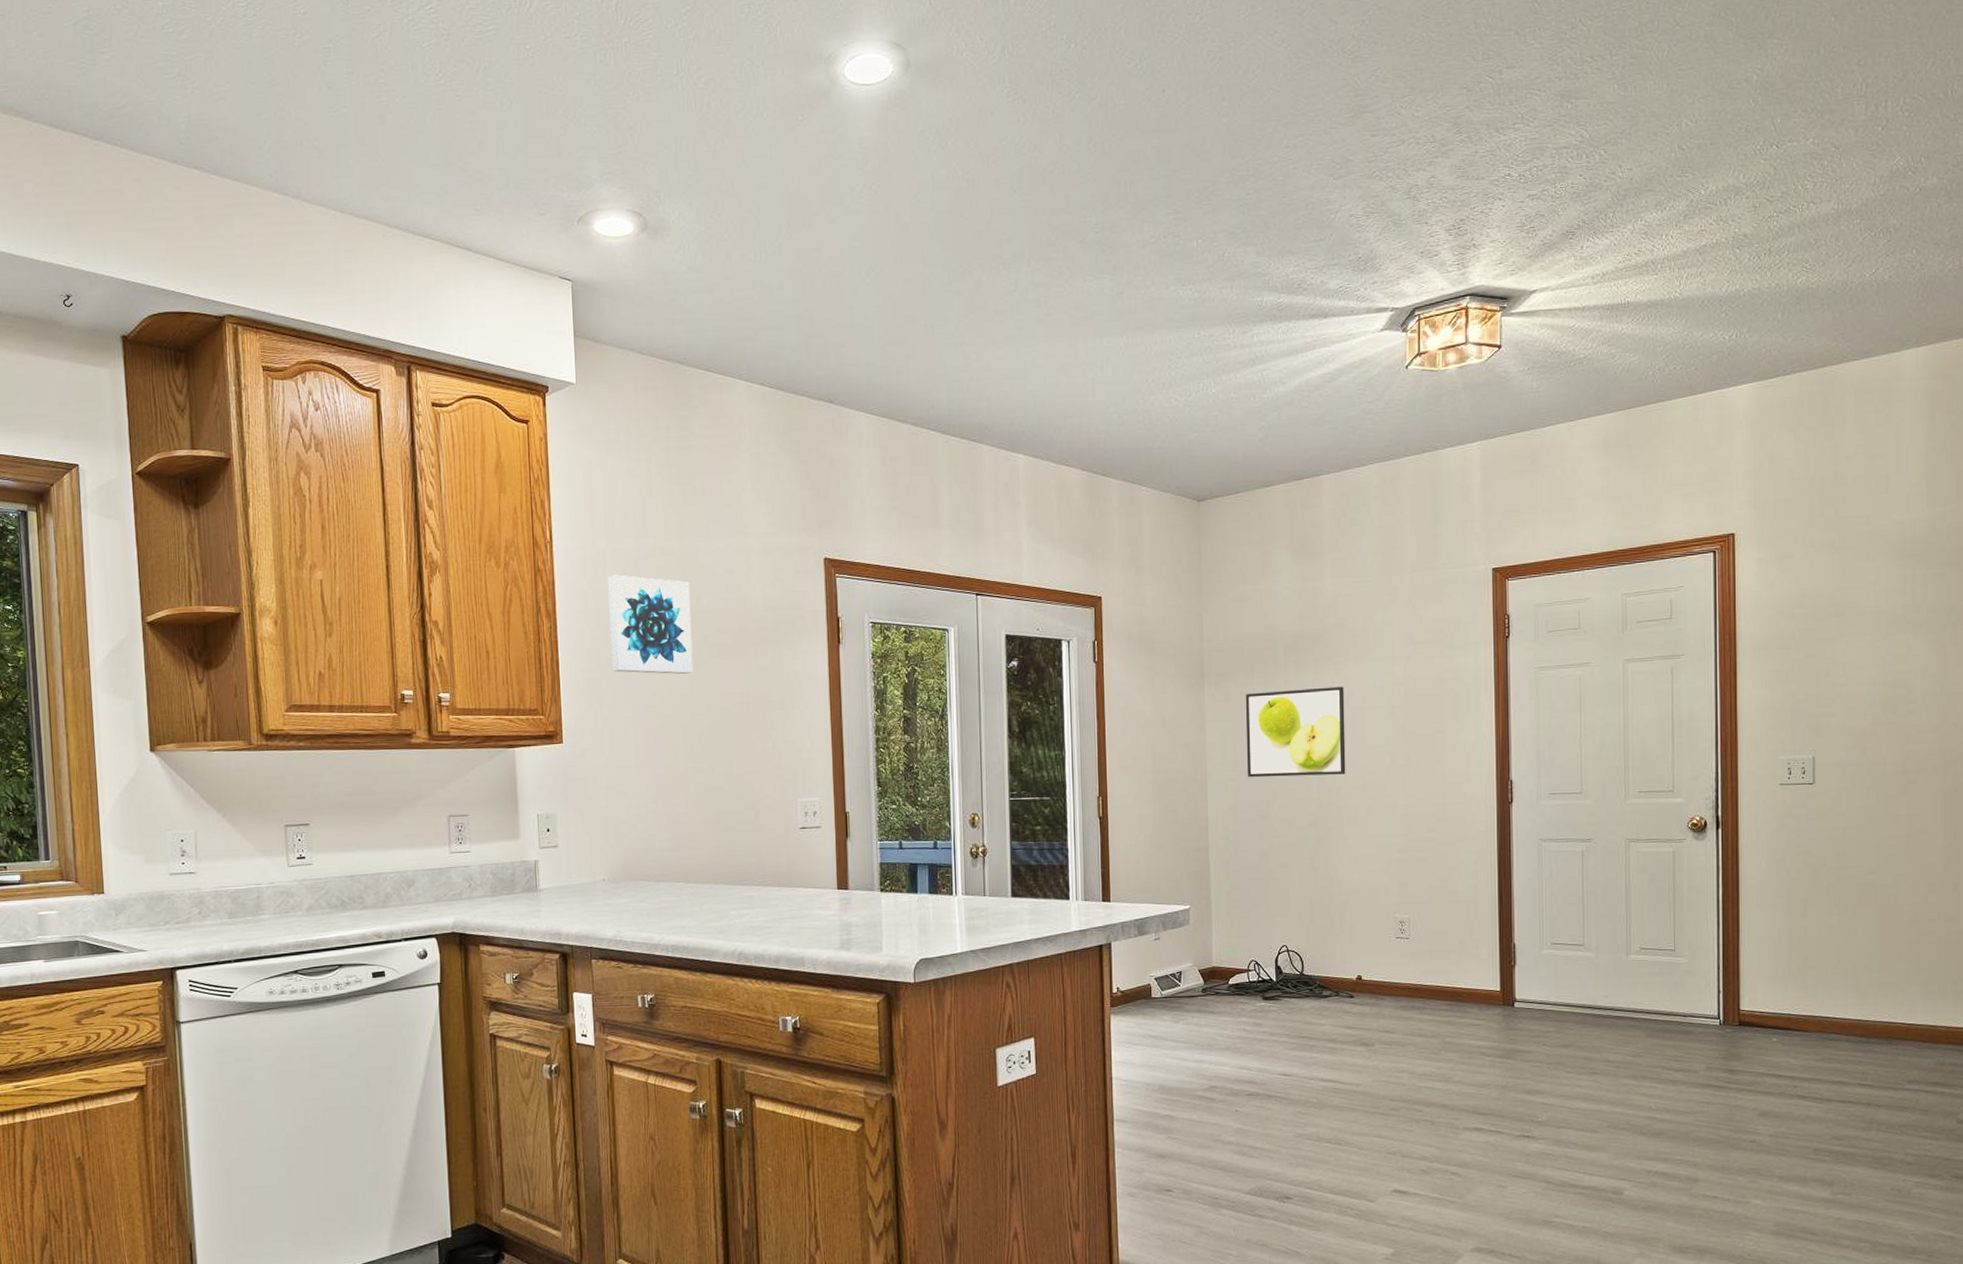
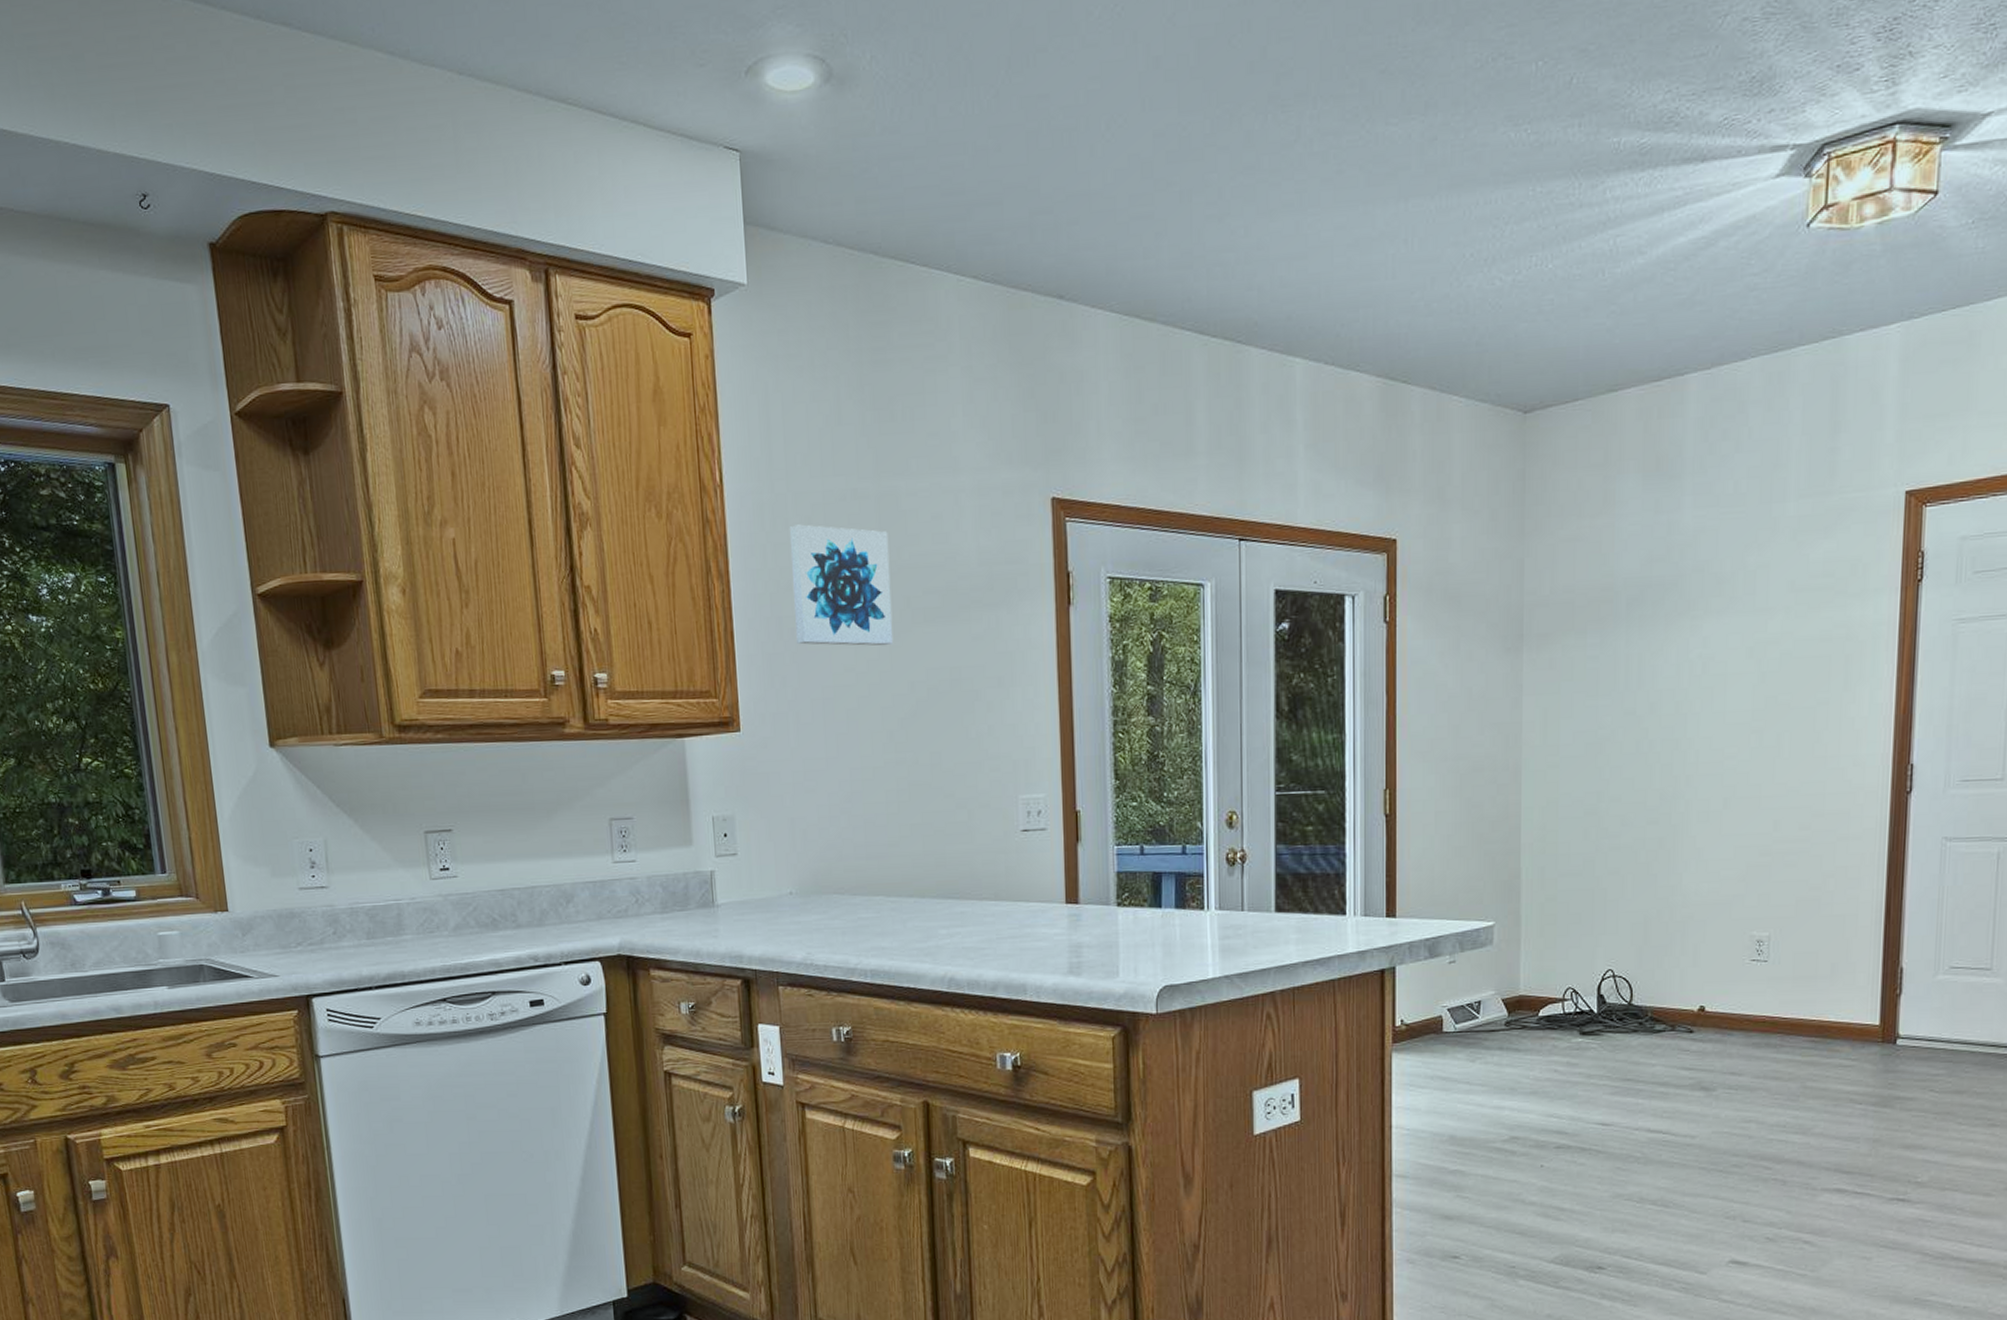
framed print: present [1245,686,1346,778] -> none [1572,648,1702,765]

